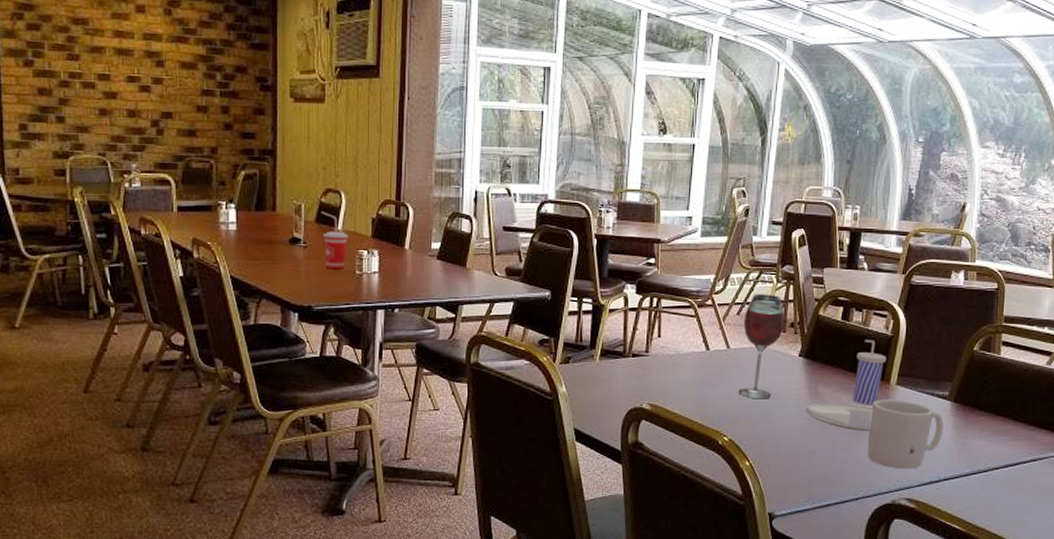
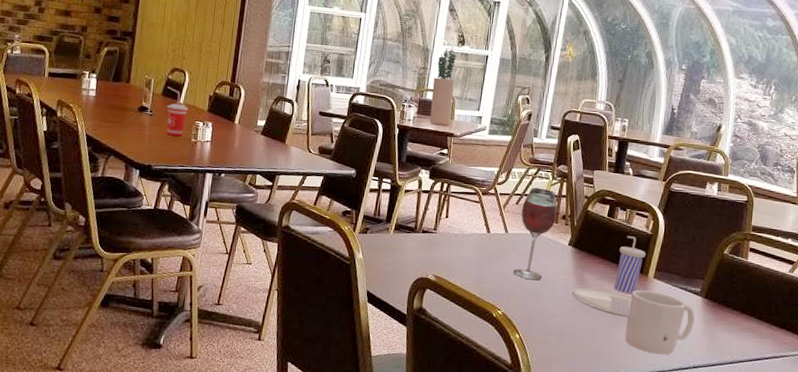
vase: none [631,136,658,231] -> present [429,46,457,126]

